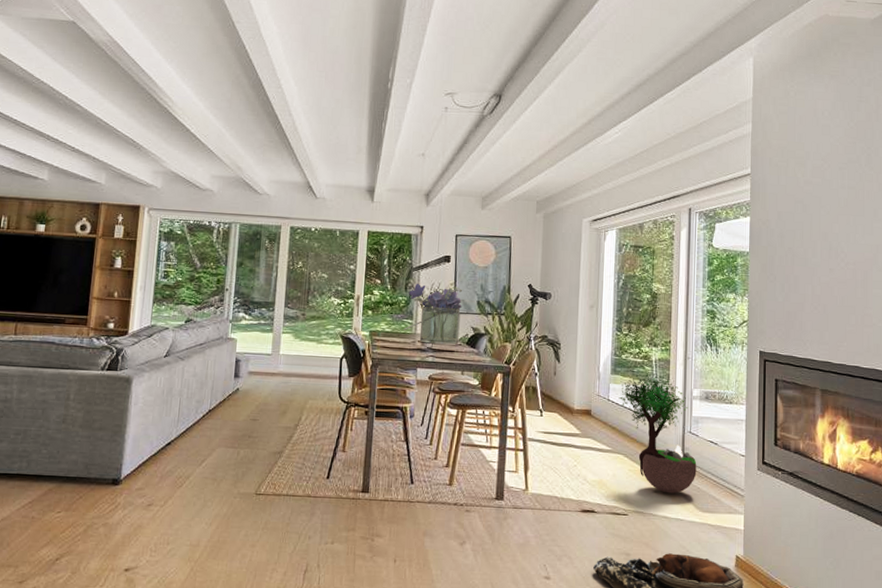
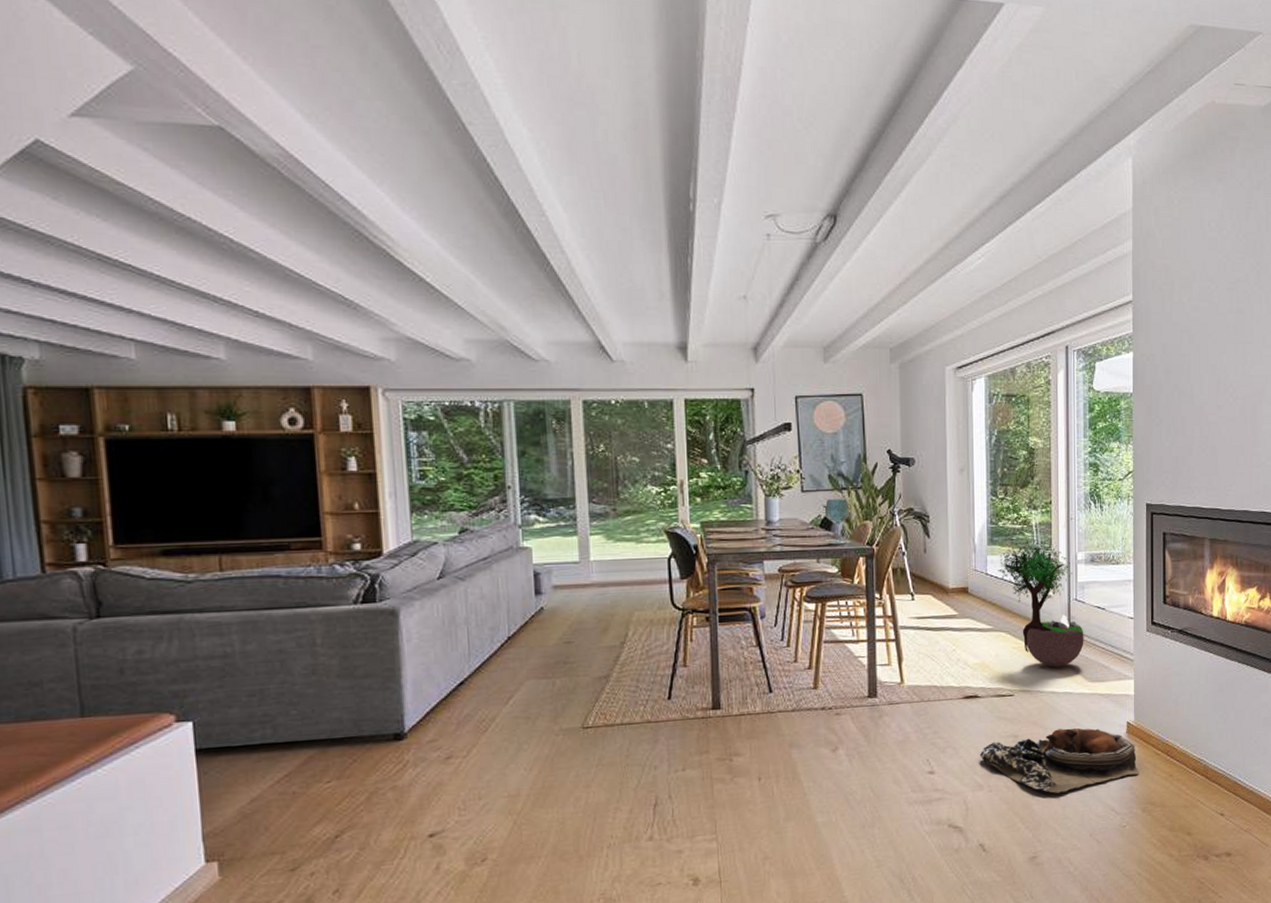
flower bouquet: present [403,283,462,351] -> none [742,459,811,539]
wine glass: none [471,321,493,361] -> present [824,499,850,545]

